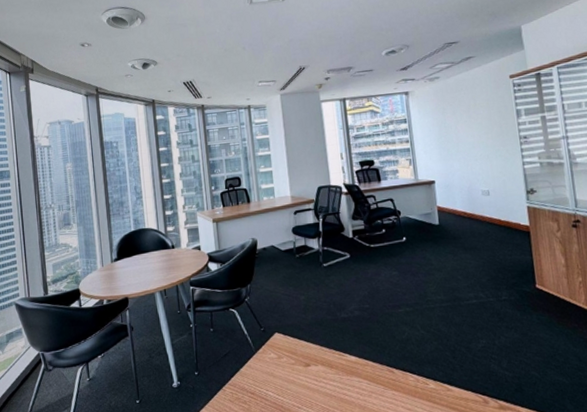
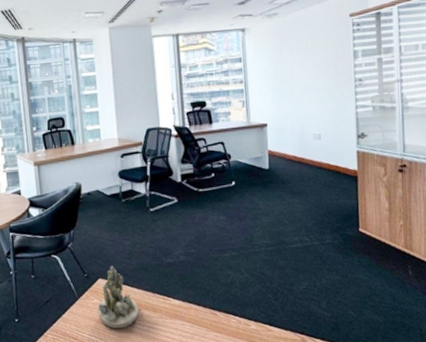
succulent planter: none [273,320,316,385] -> present [96,265,139,329]

